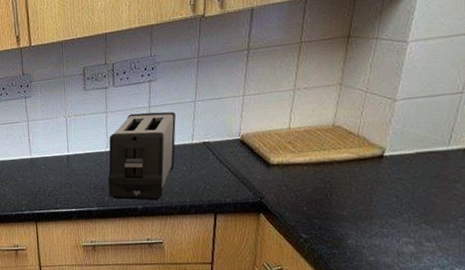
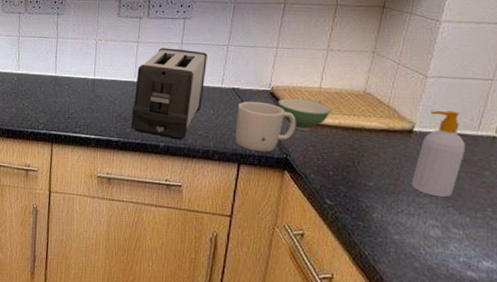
mug: none [208,151,268,200] -> present [234,101,296,152]
bowl: none [248,141,302,173] -> present [278,97,332,131]
soap bottle: none [383,130,436,216] -> present [411,110,465,198]

